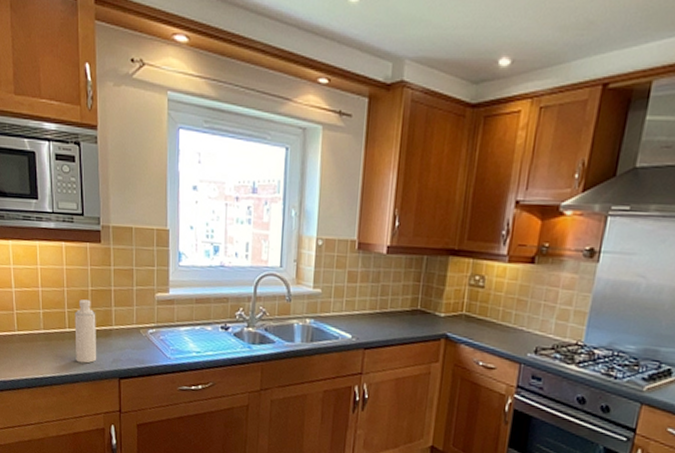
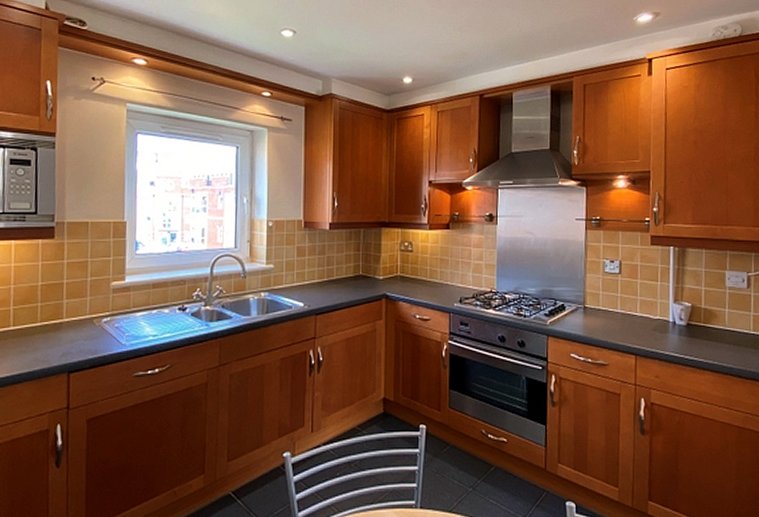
spray bottle: present [74,299,97,364] -> none [19,295,46,361]

